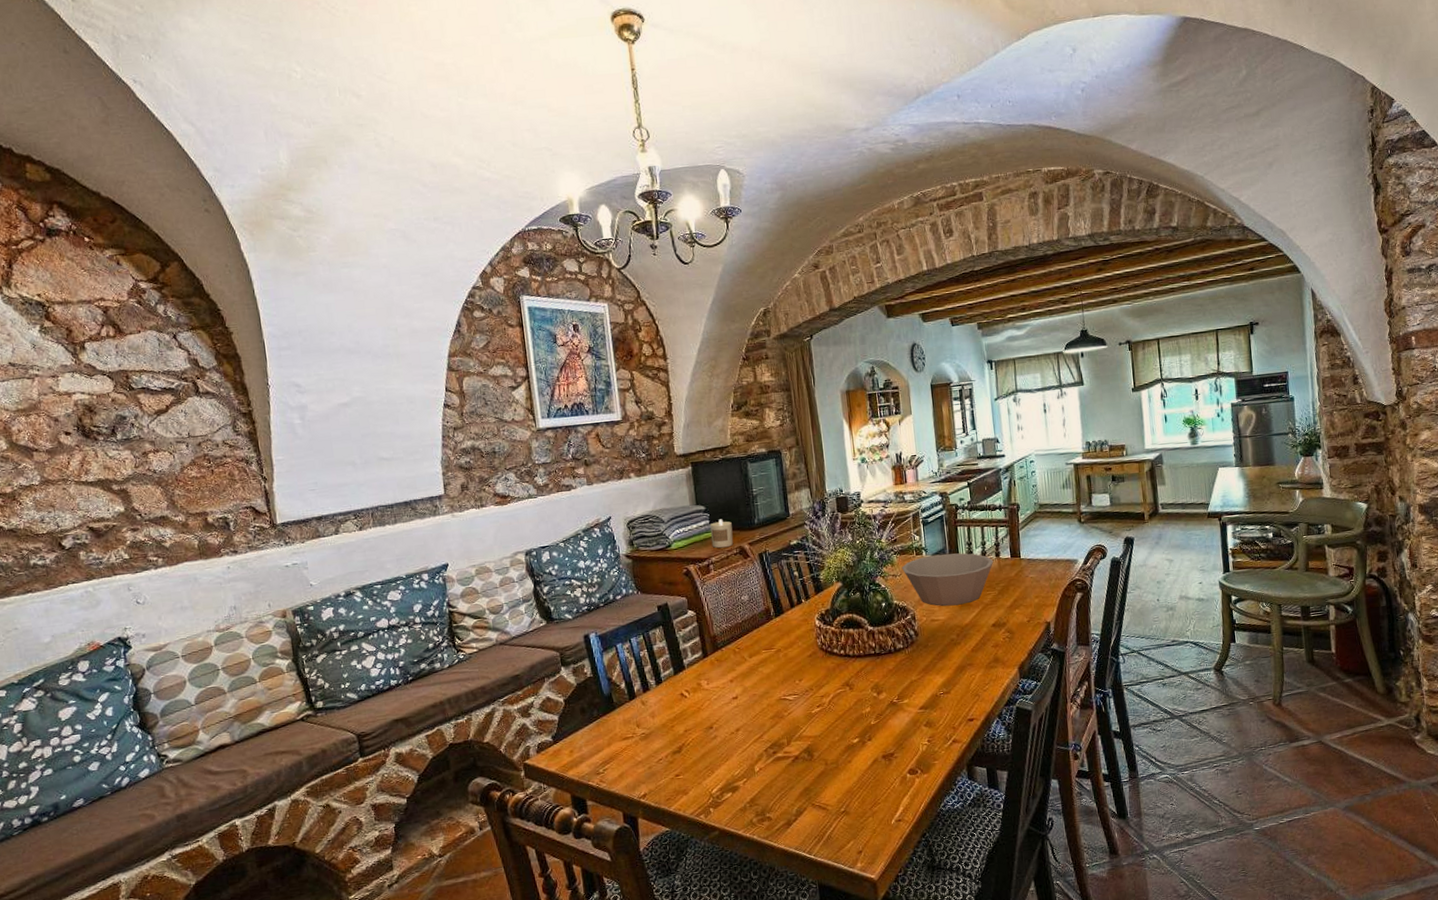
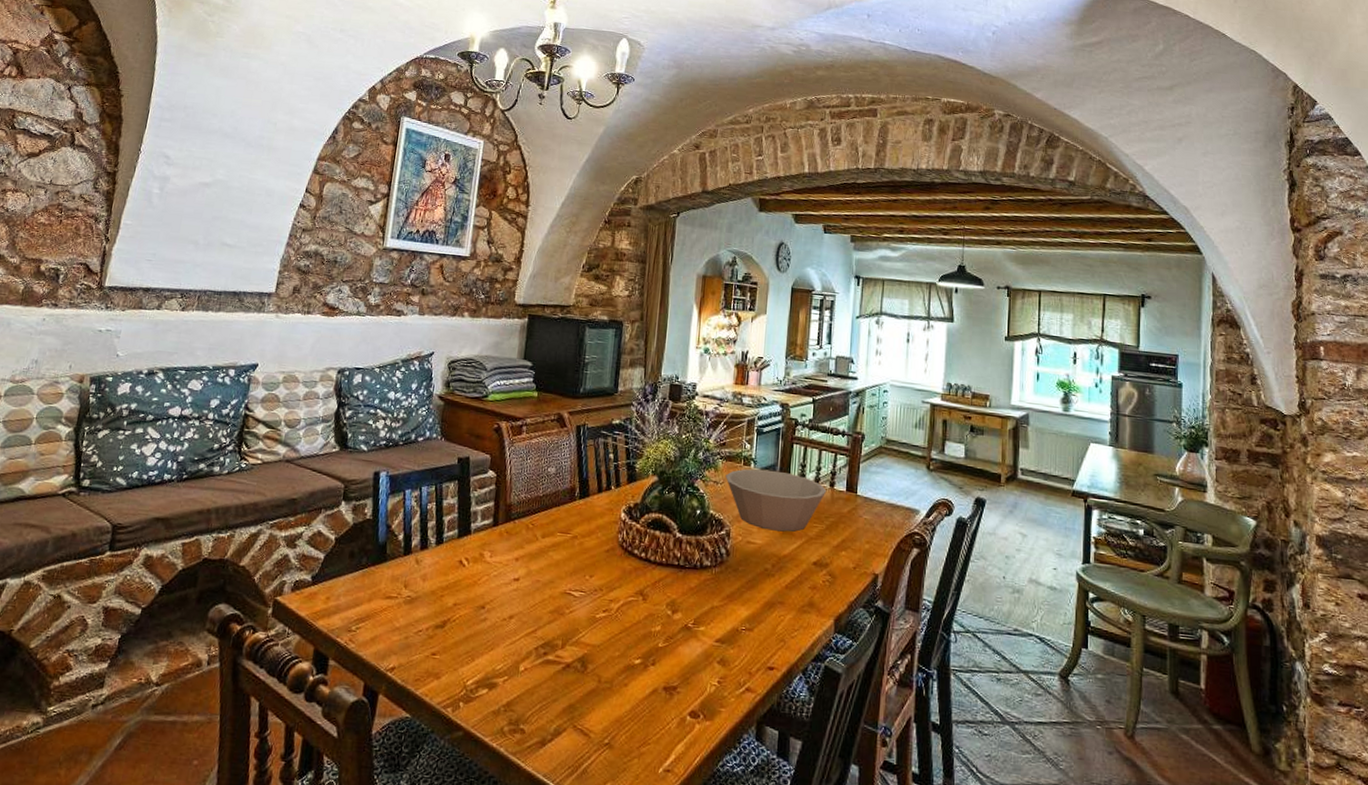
candle: present [709,519,734,549] -> none [530,379,556,412]

